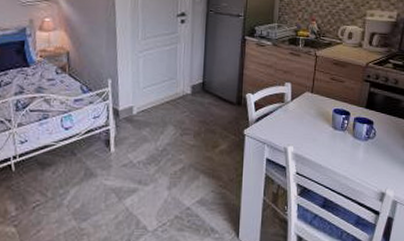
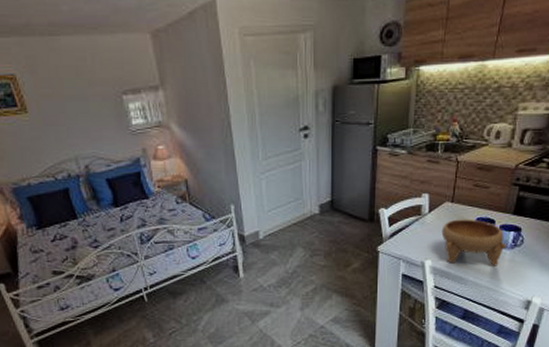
bowl: none [302,109,362,157] -> present [441,219,508,266]

